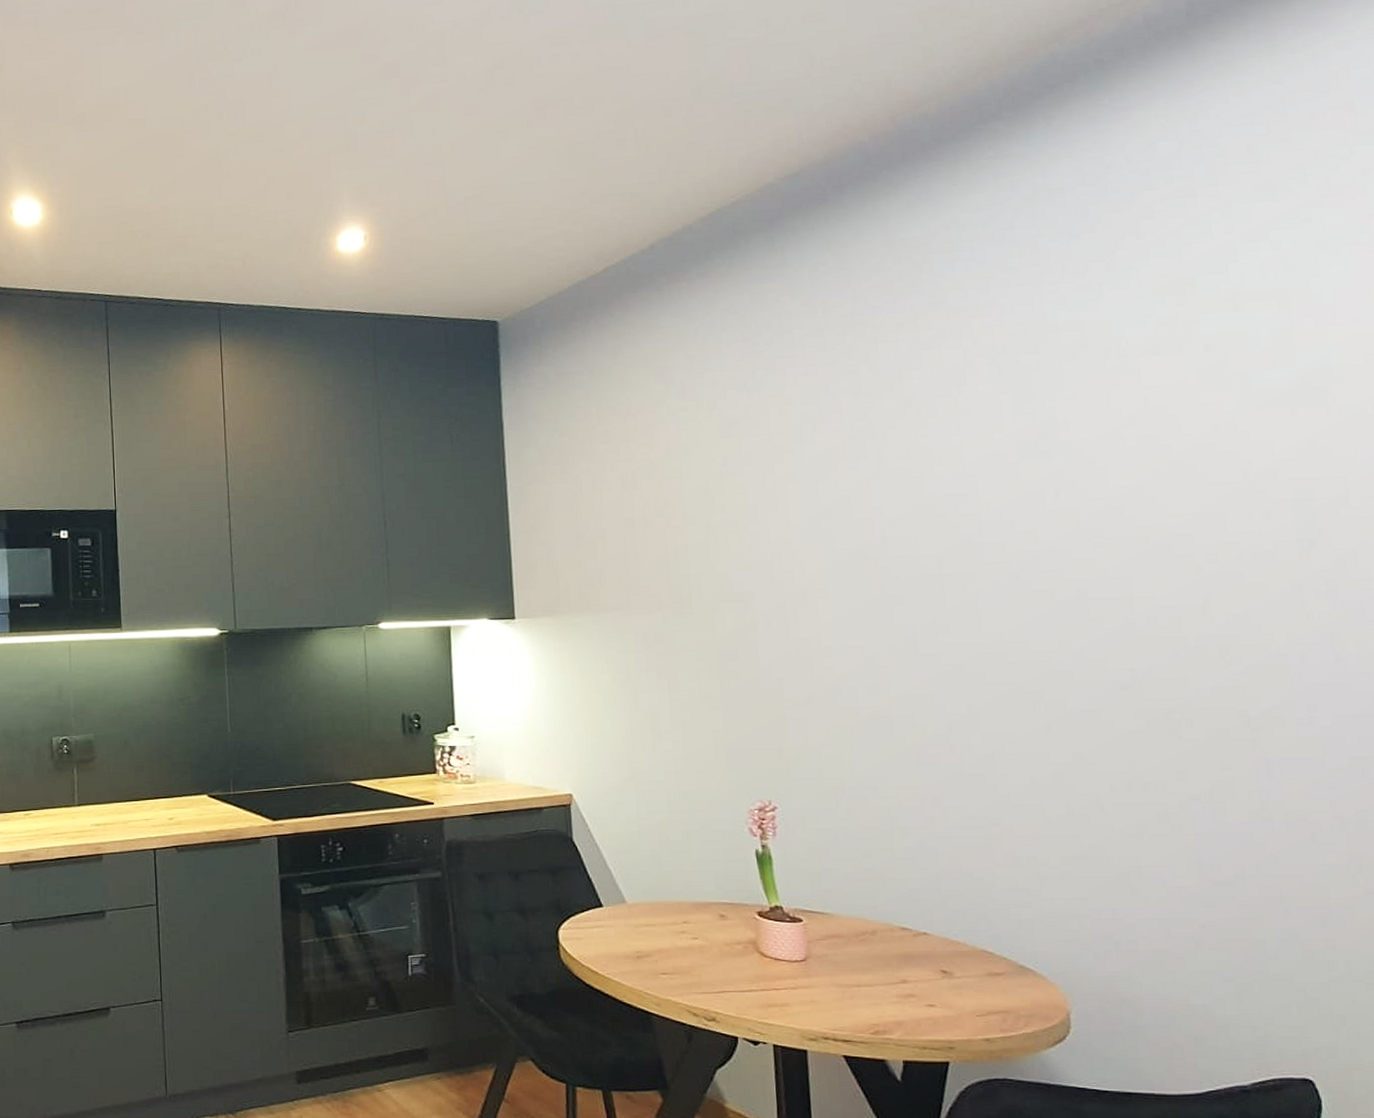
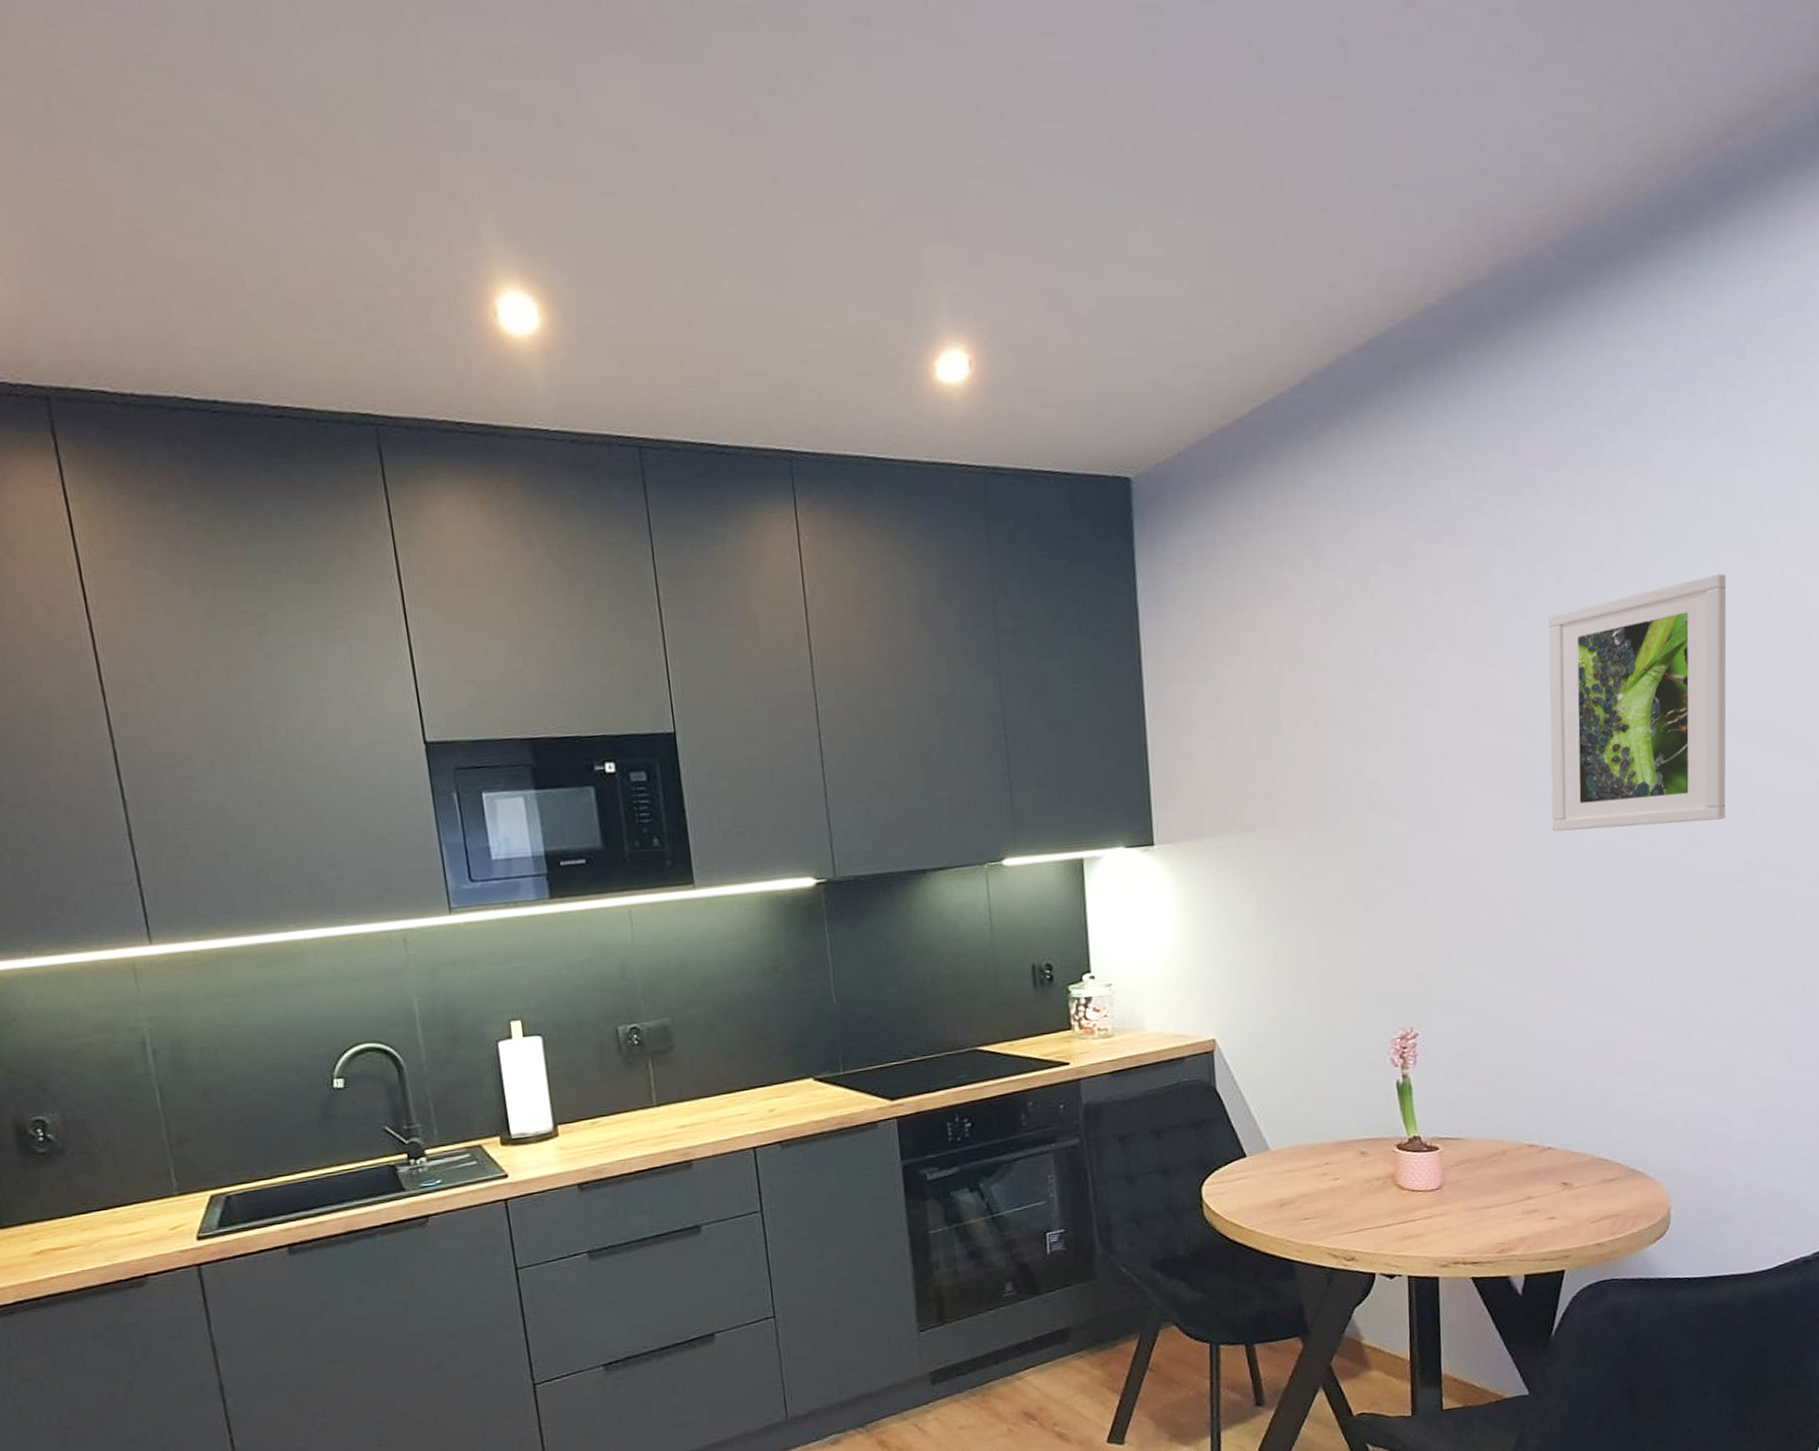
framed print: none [897,402,1102,629] -> present [1548,574,1727,832]

